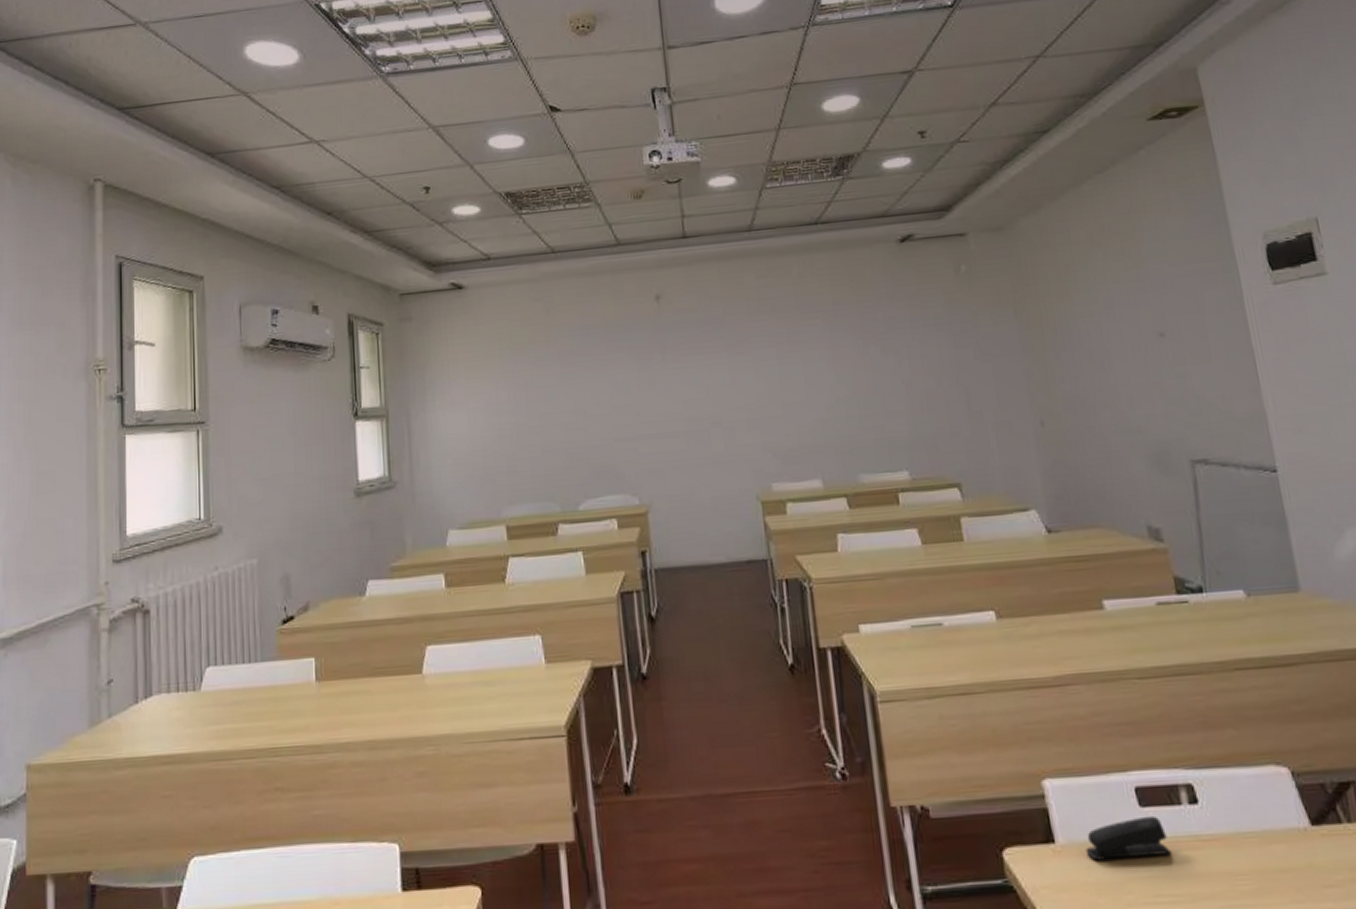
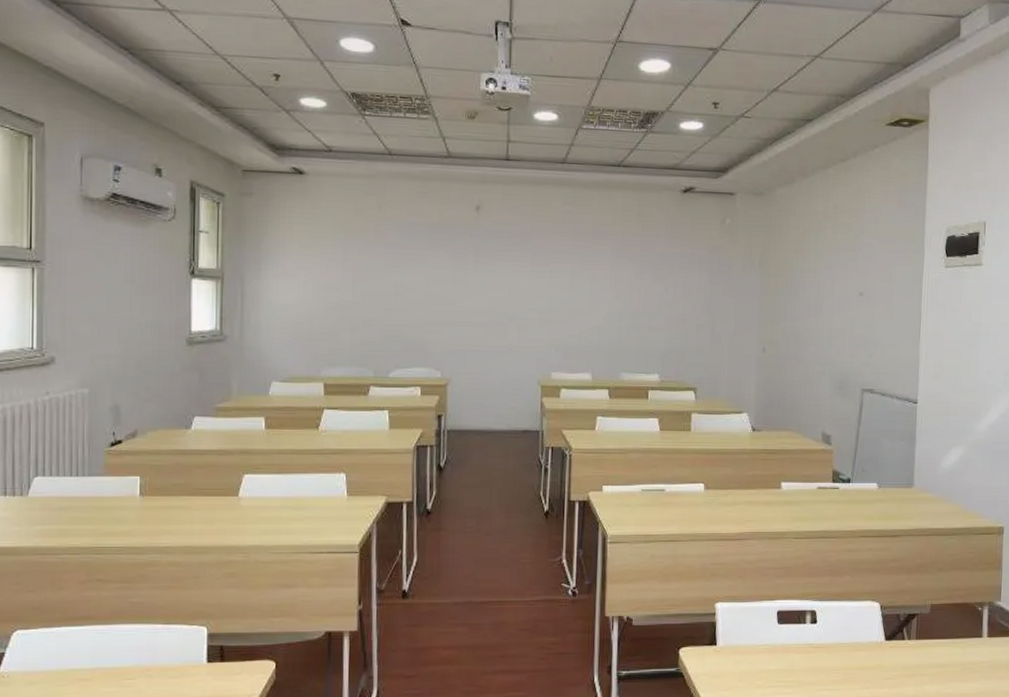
stapler: present [1085,815,1171,861] -> none [736,630,793,658]

